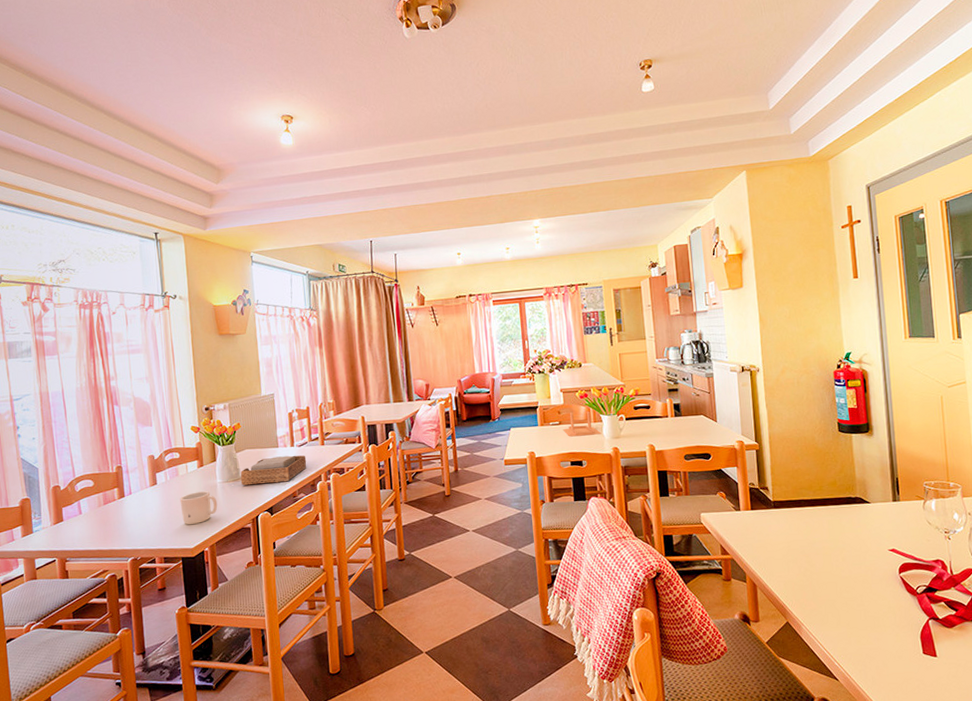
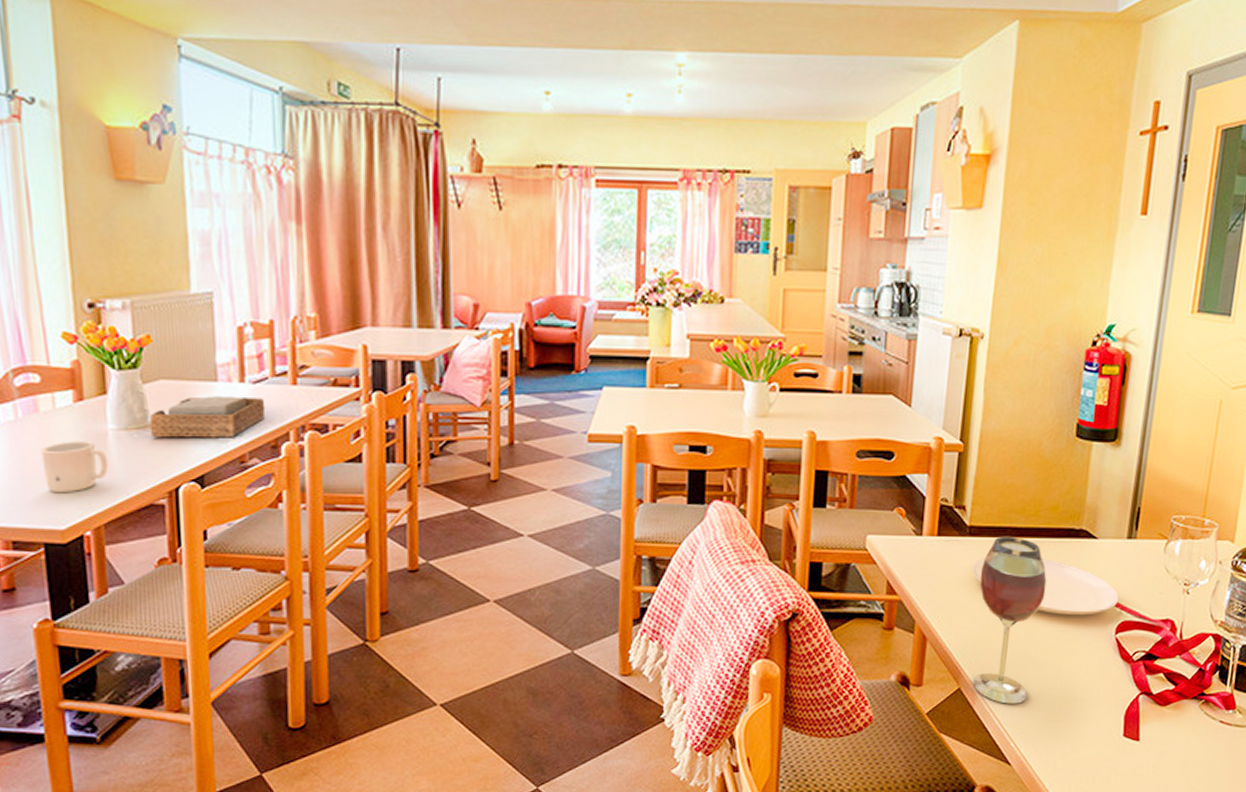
napkin holder: present [563,411,602,437] -> none [684,372,741,409]
plate: none [780,520,896,562] -> present [972,556,1119,616]
wineglass: none [787,506,840,632] -> present [973,536,1047,704]

